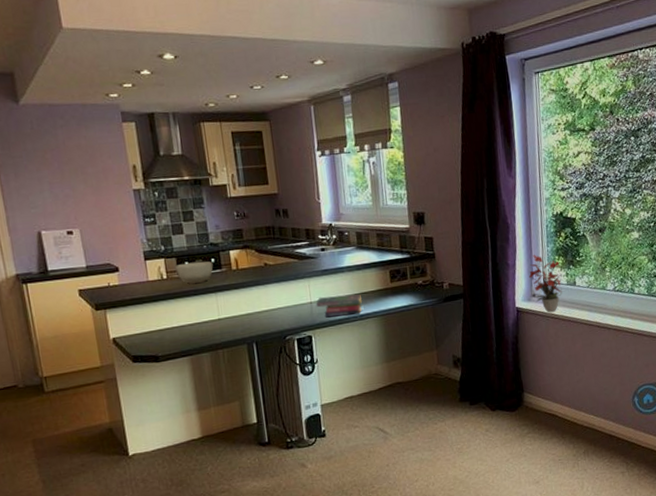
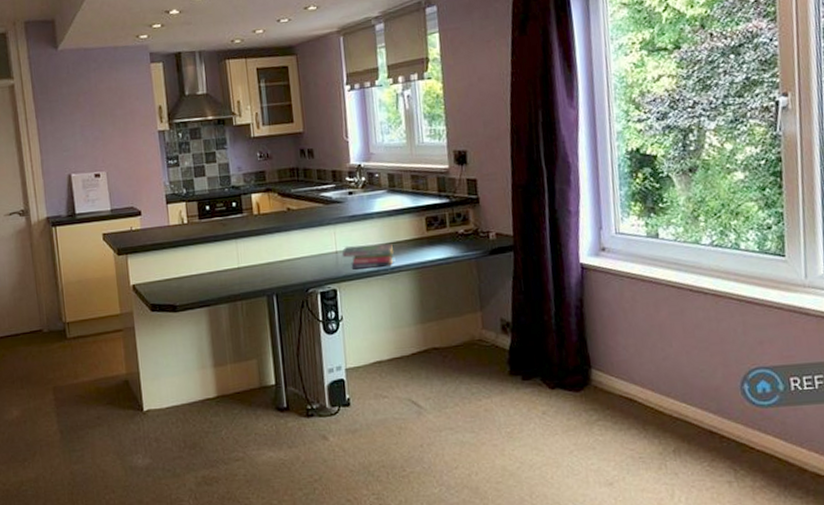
bowl: present [176,261,214,284] -> none [197,205,235,230]
potted flower: present [529,255,563,313] -> none [597,200,641,272]

